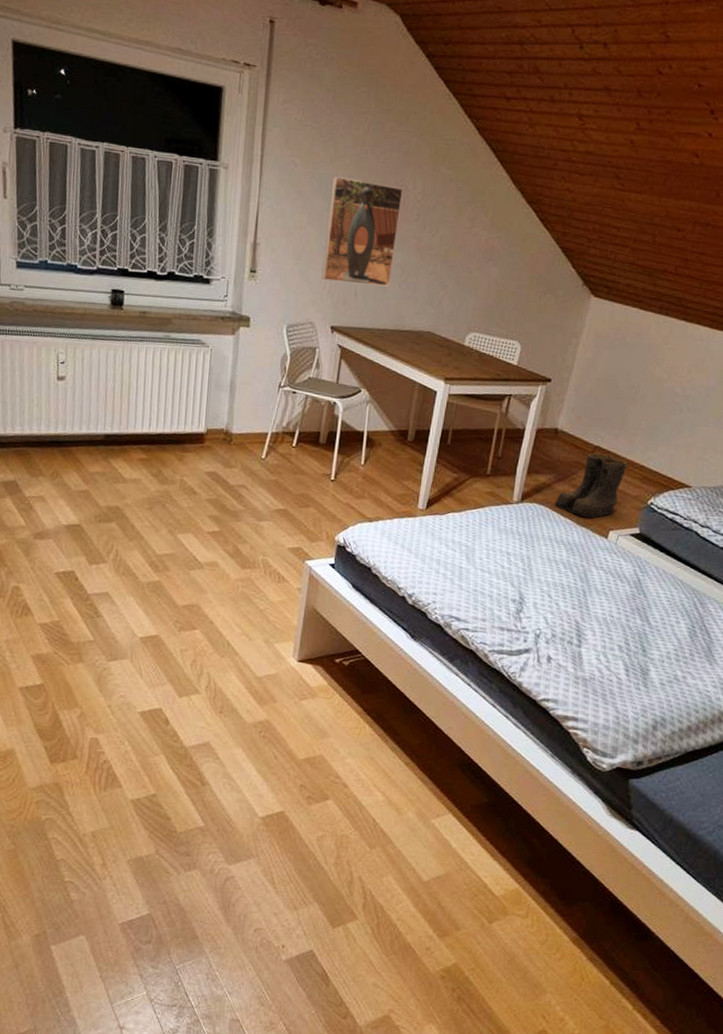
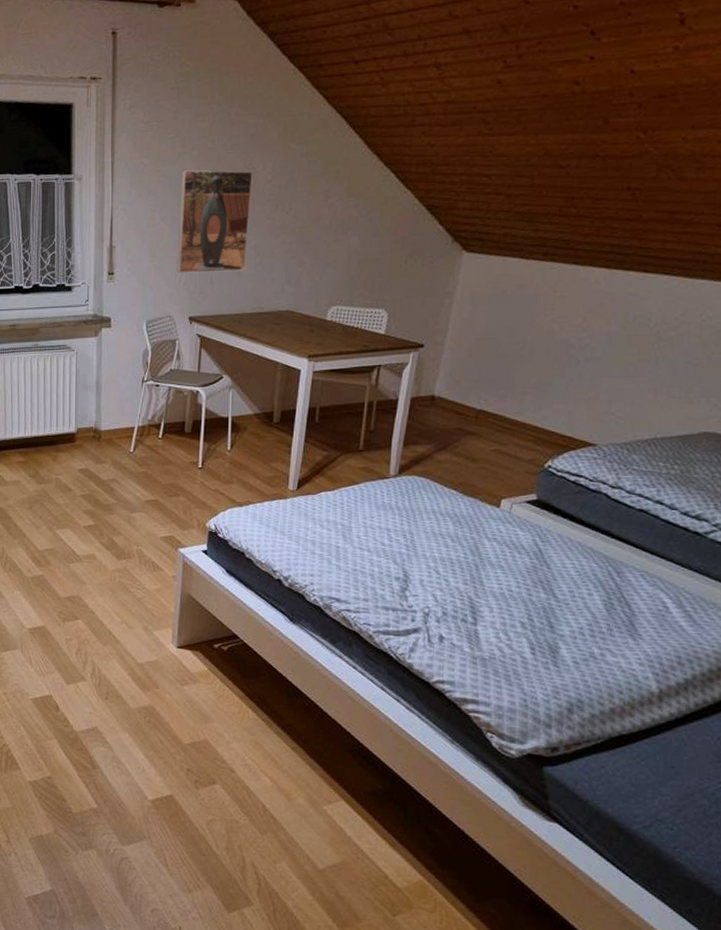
boots: present [554,452,628,518] -> none [435,417,518,487]

